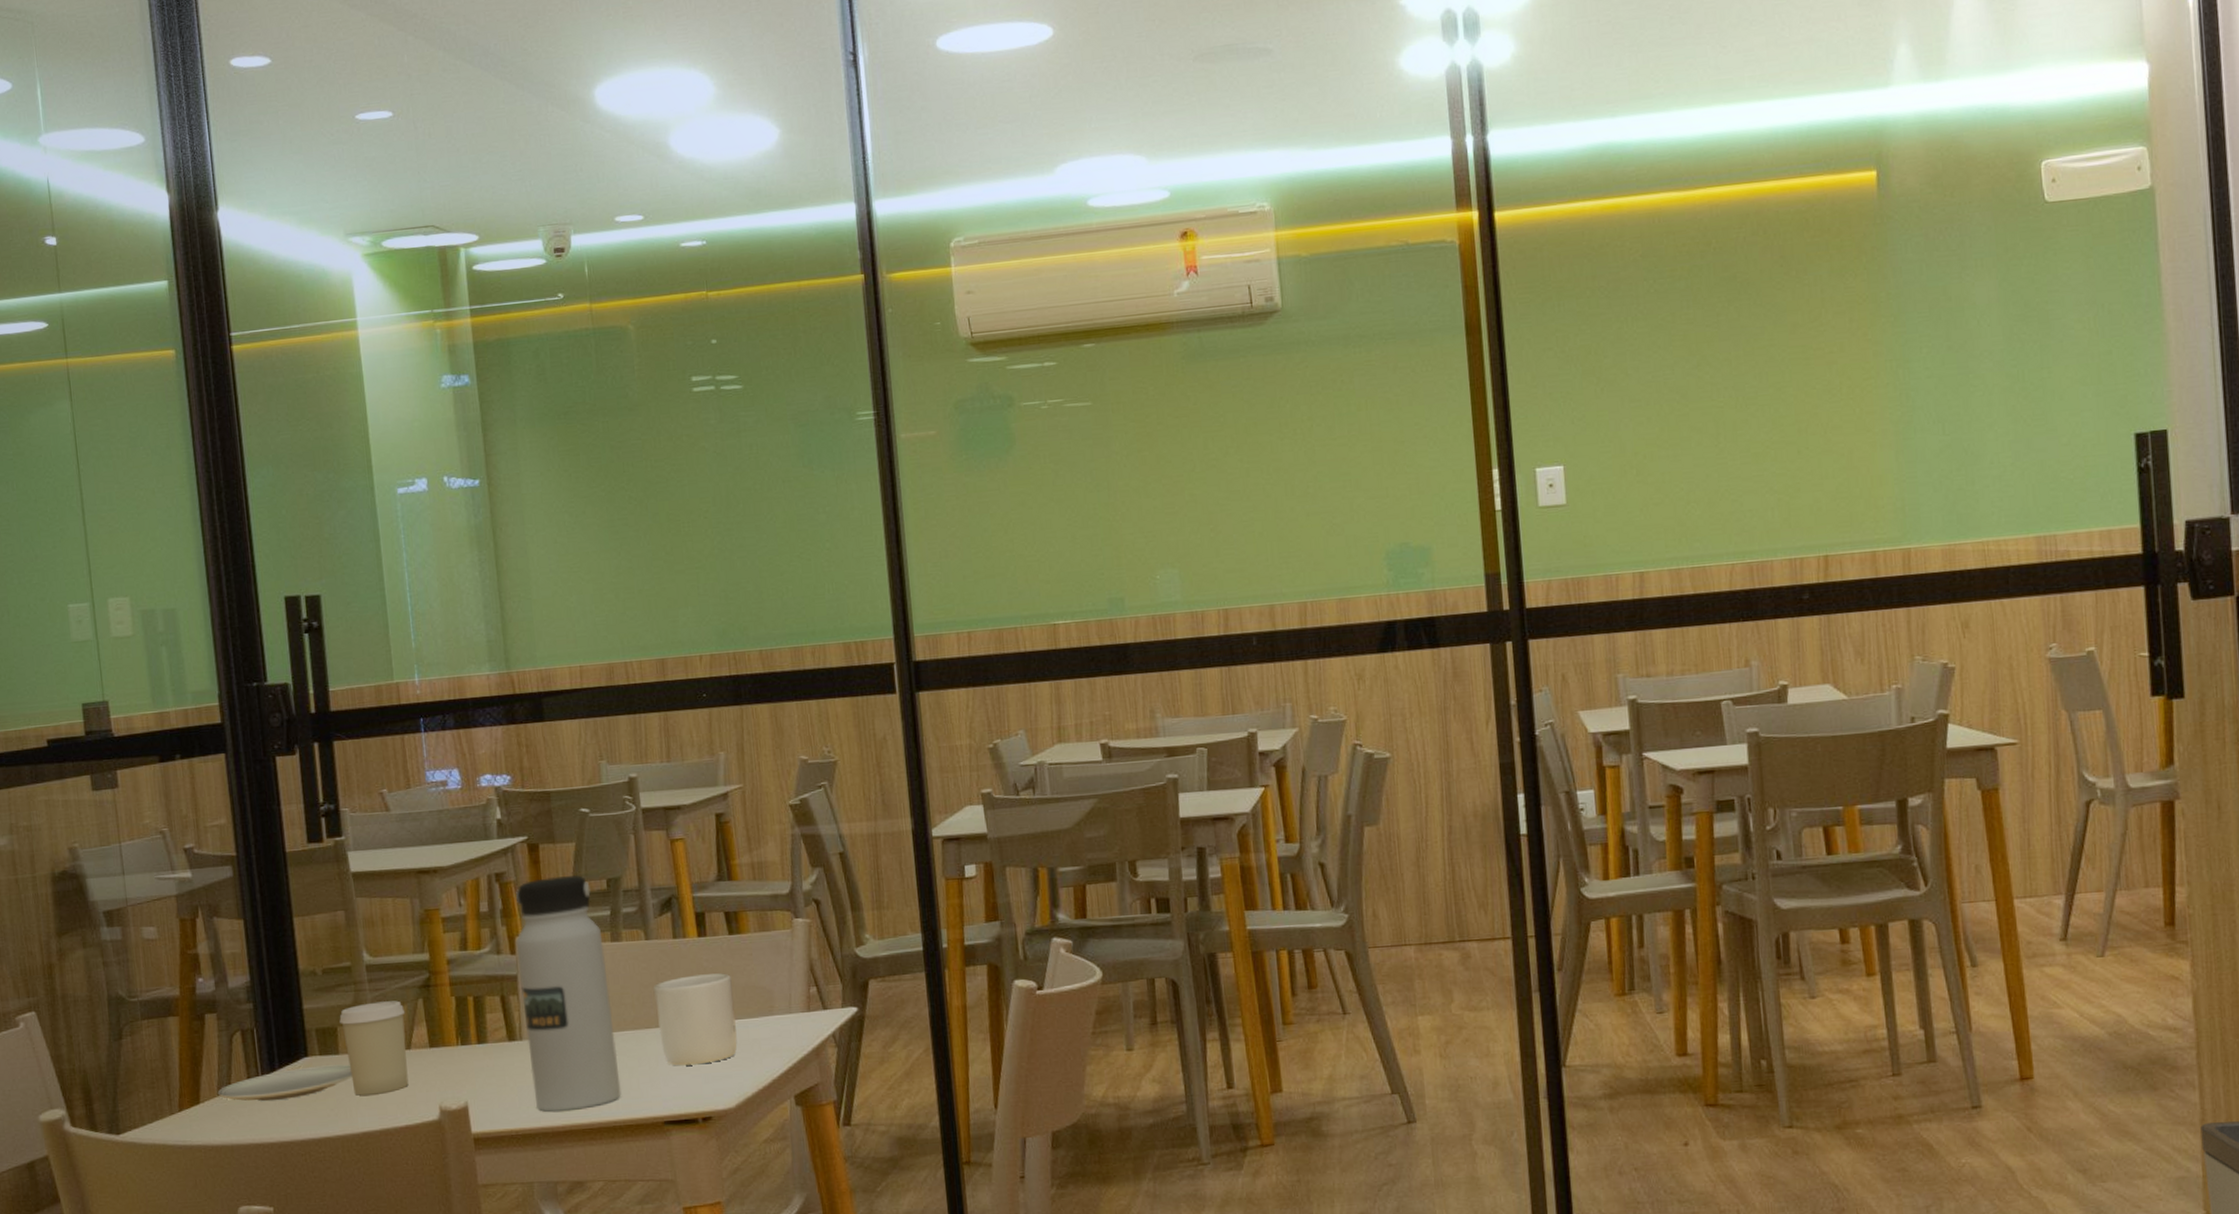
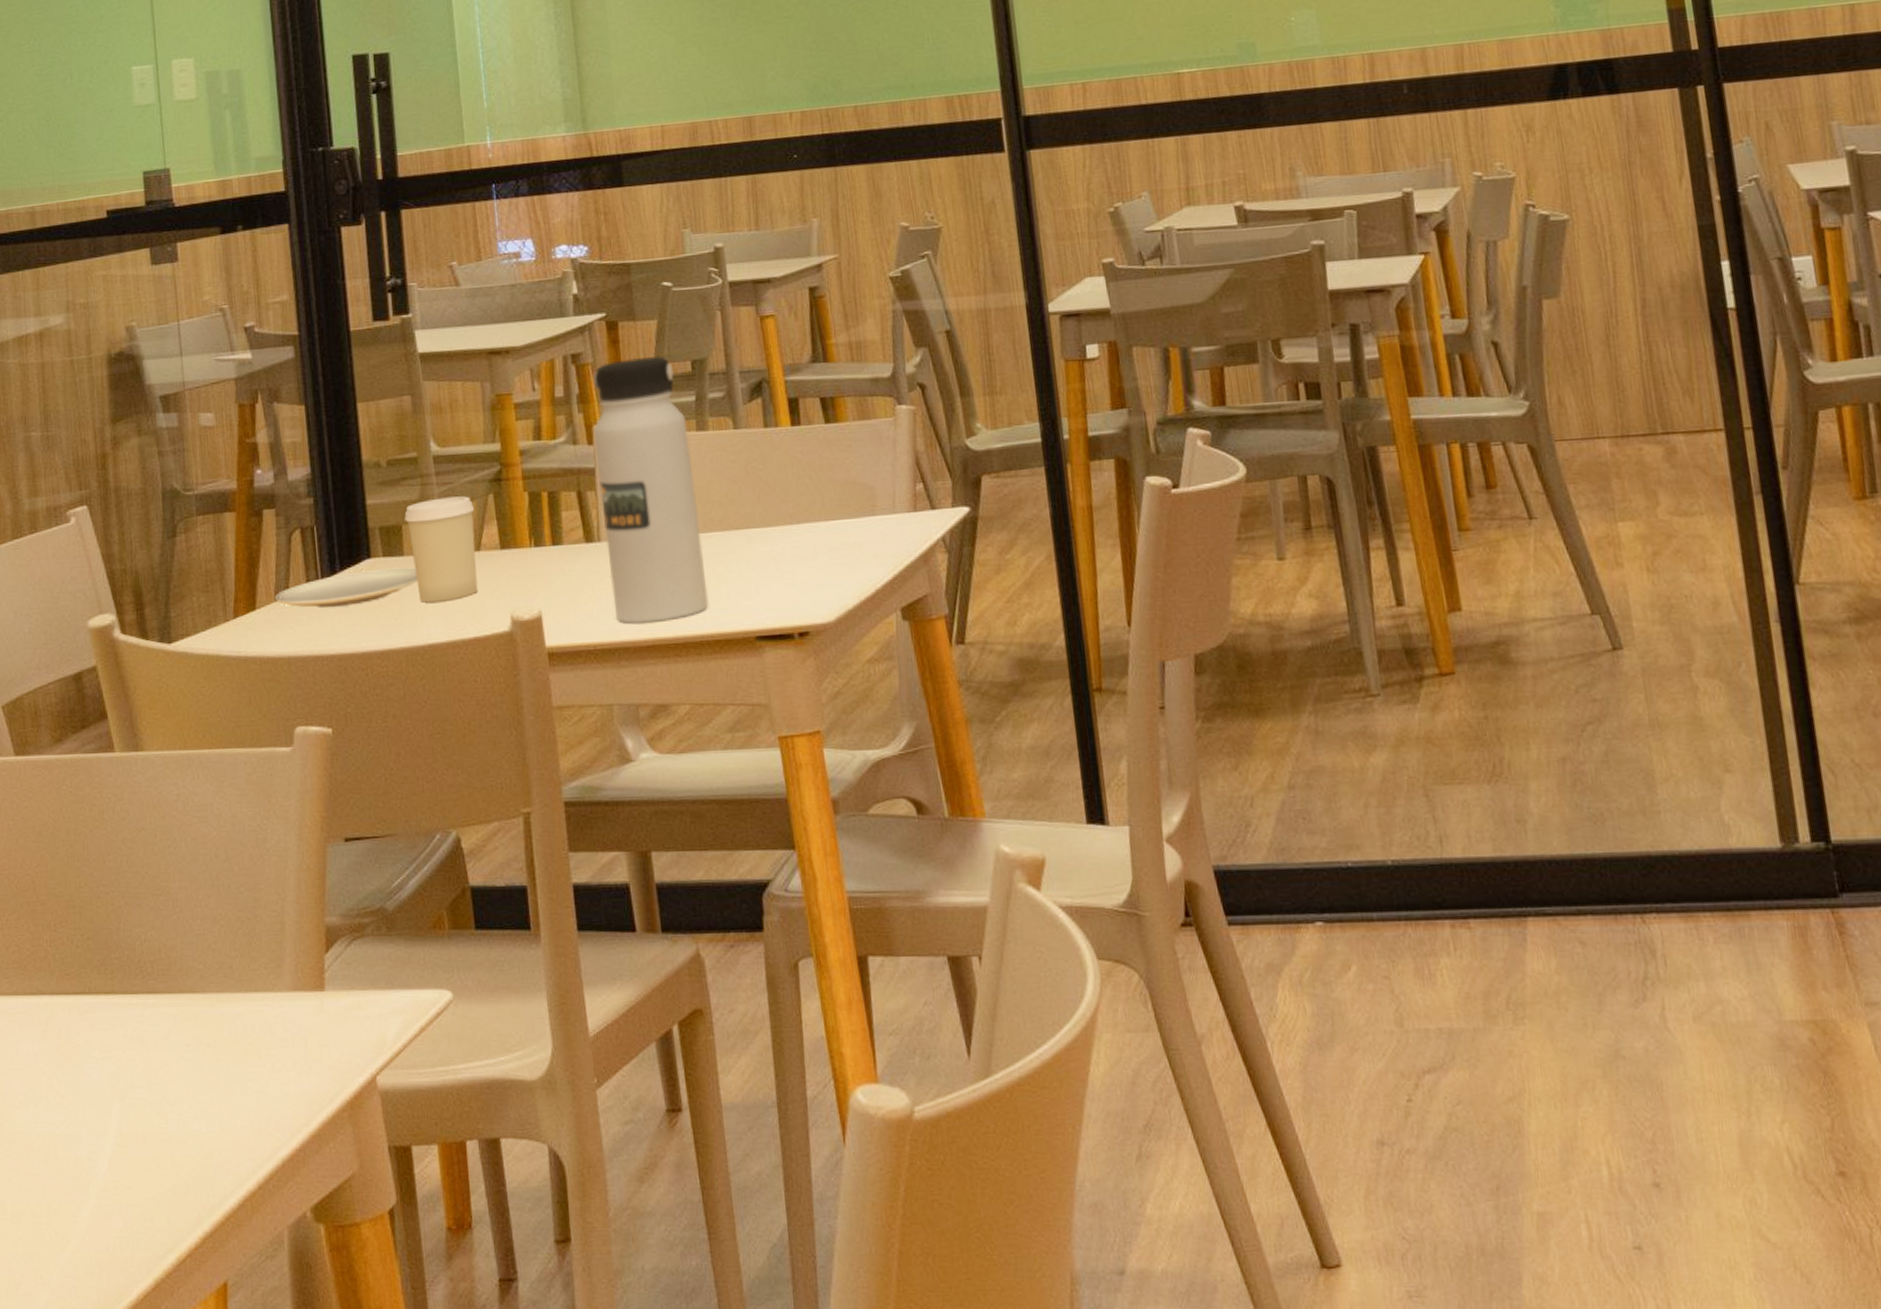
mug: present [653,973,737,1066] -> none [742,467,836,573]

